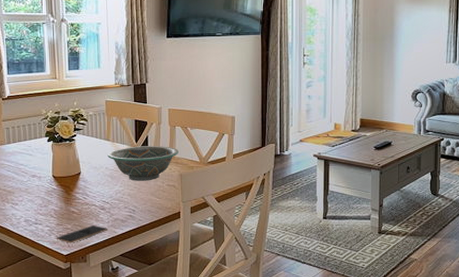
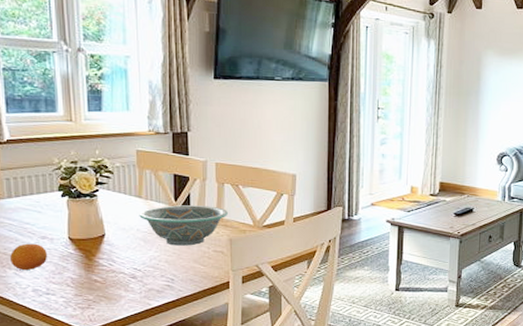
fruit: none [8,181,37,204] -> present [10,243,48,271]
smartphone: present [56,225,107,243] -> none [74,296,140,317]

